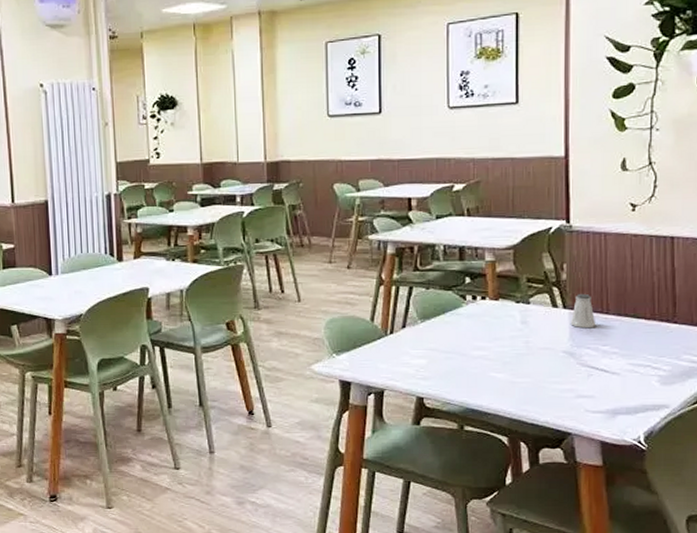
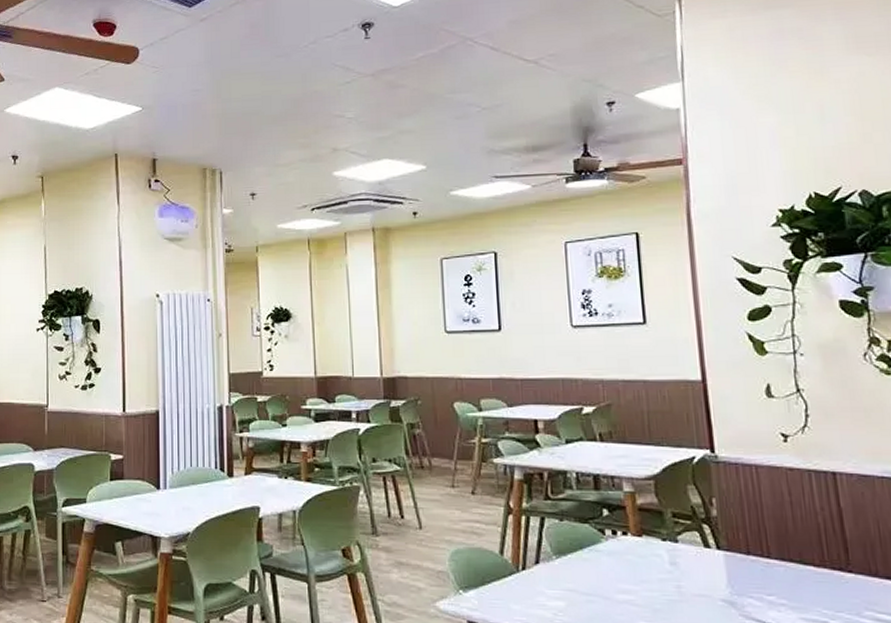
saltshaker: present [570,293,596,329] -> none [726,532,758,574]

